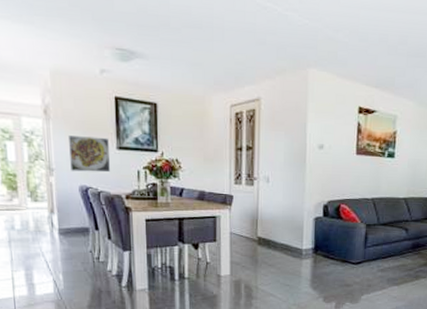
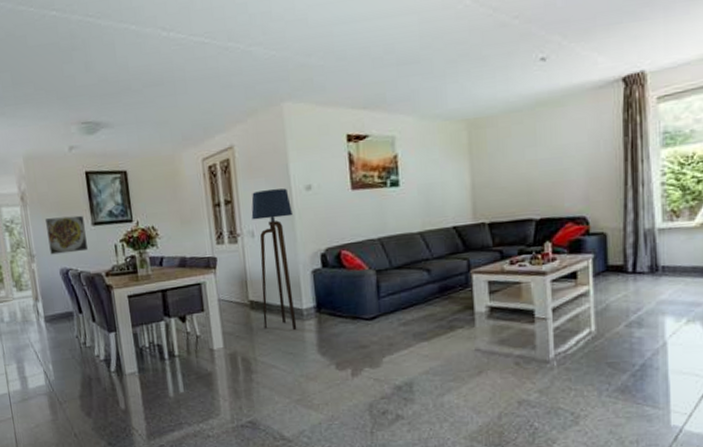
floor lamp: none [268,143,305,266] -> present [251,188,297,330]

